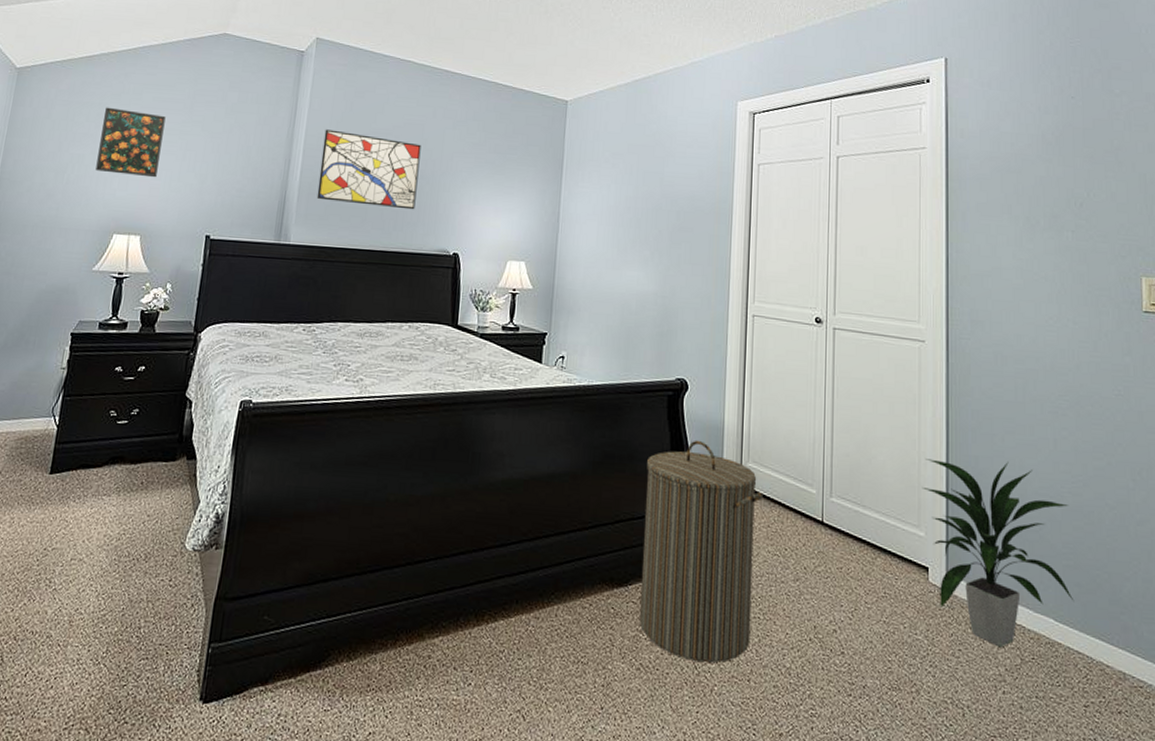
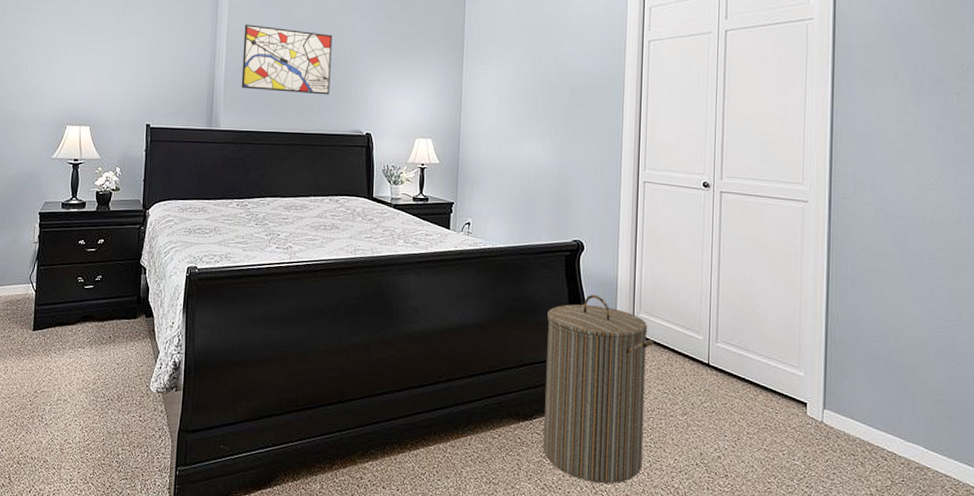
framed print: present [95,107,166,178] -> none [46,12,103,75]
indoor plant: present [922,459,1075,648] -> none [802,308,944,472]

